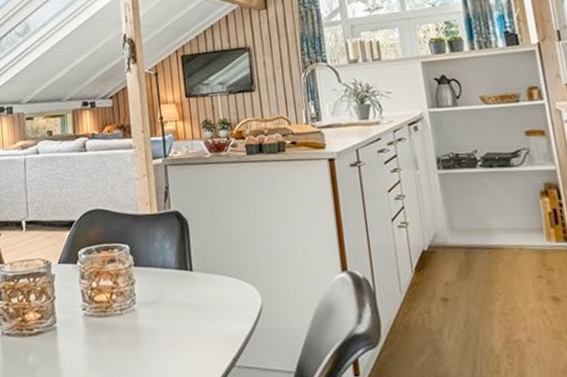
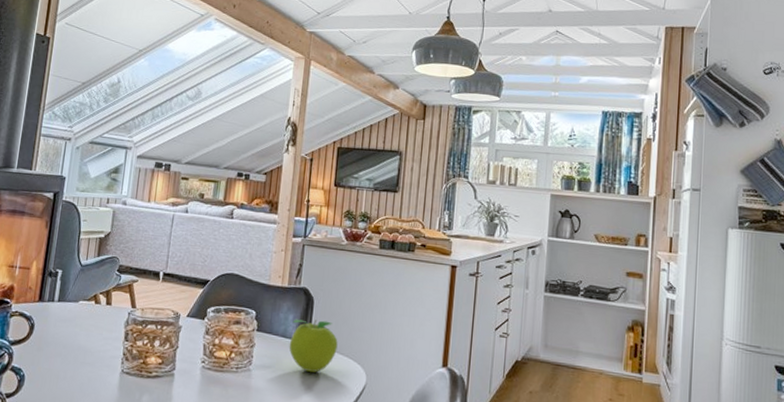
fruit: none [170,242,224,302] -> present [289,319,338,373]

